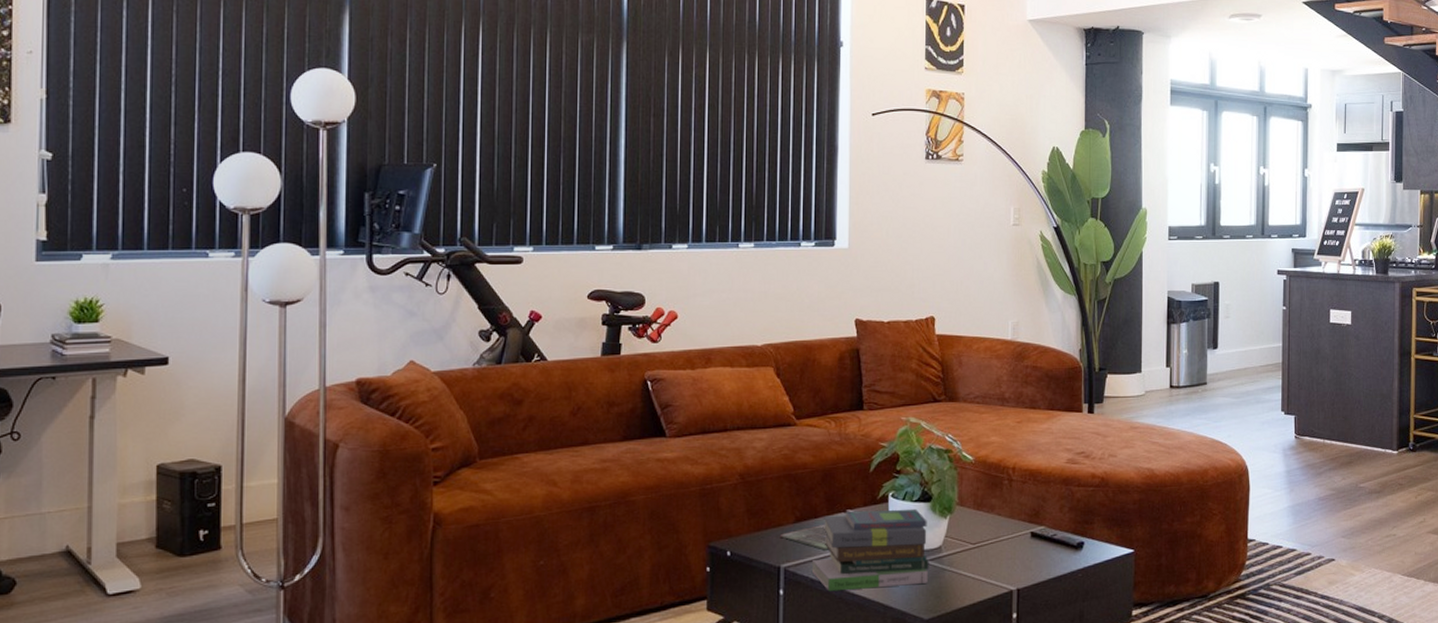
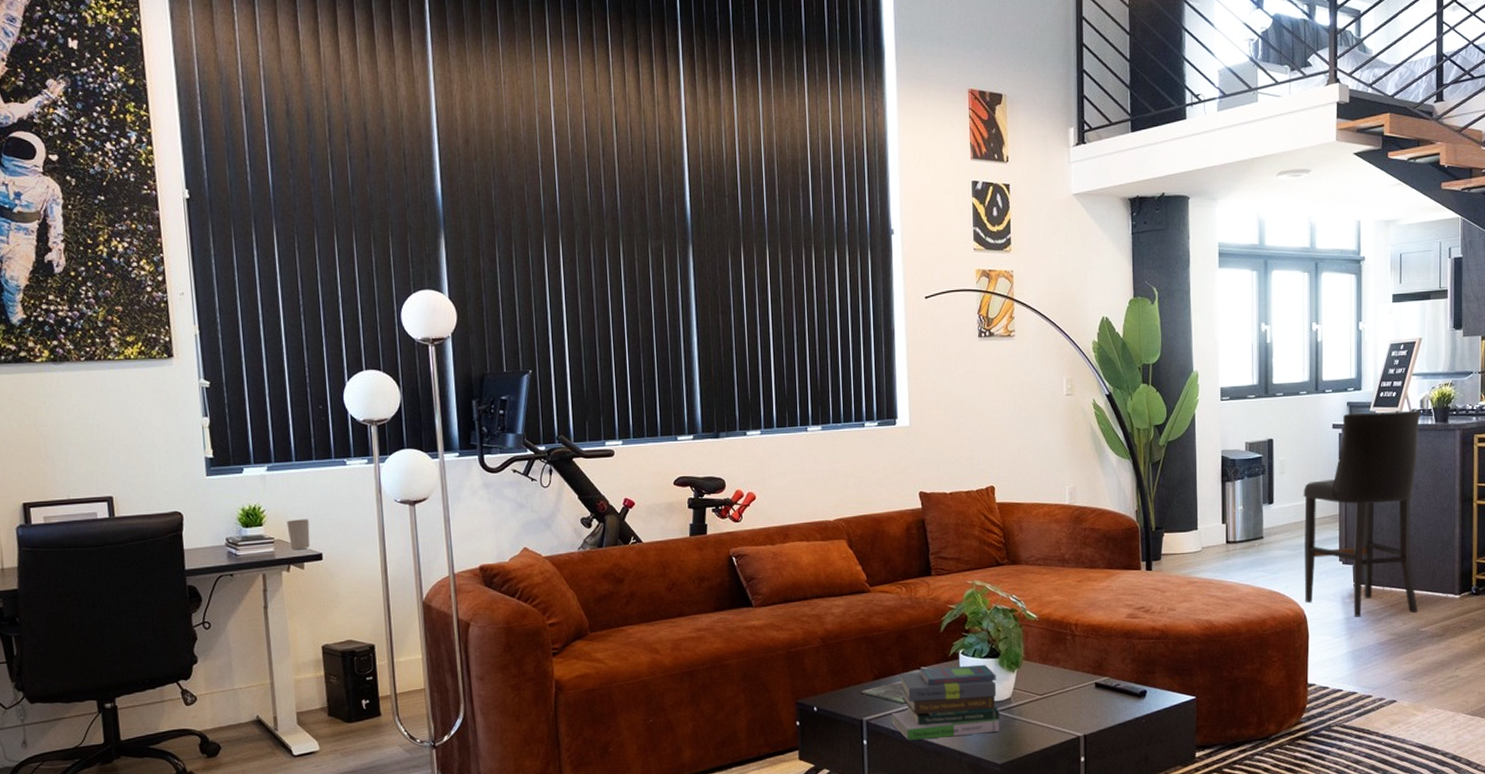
mug: none [129,317,156,352] -> present [286,519,310,550]
bar stool: none [1246,260,1363,470] -> present [1303,409,1421,617]

